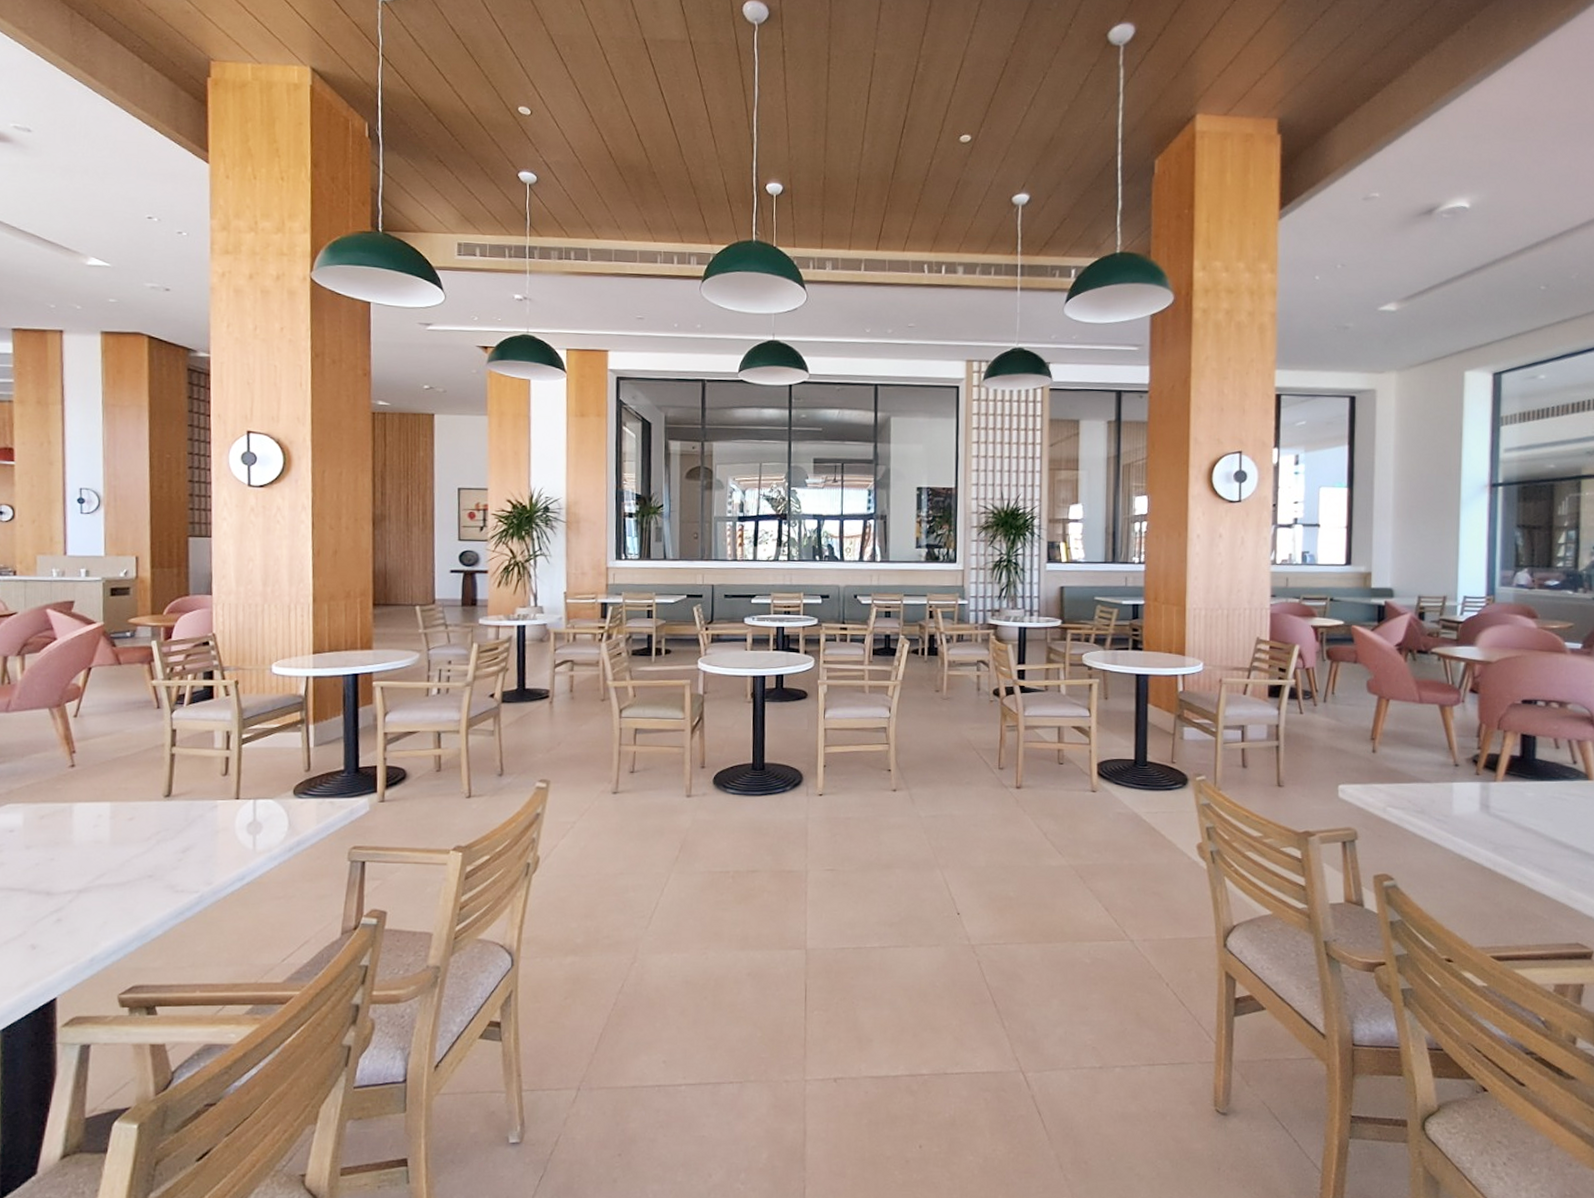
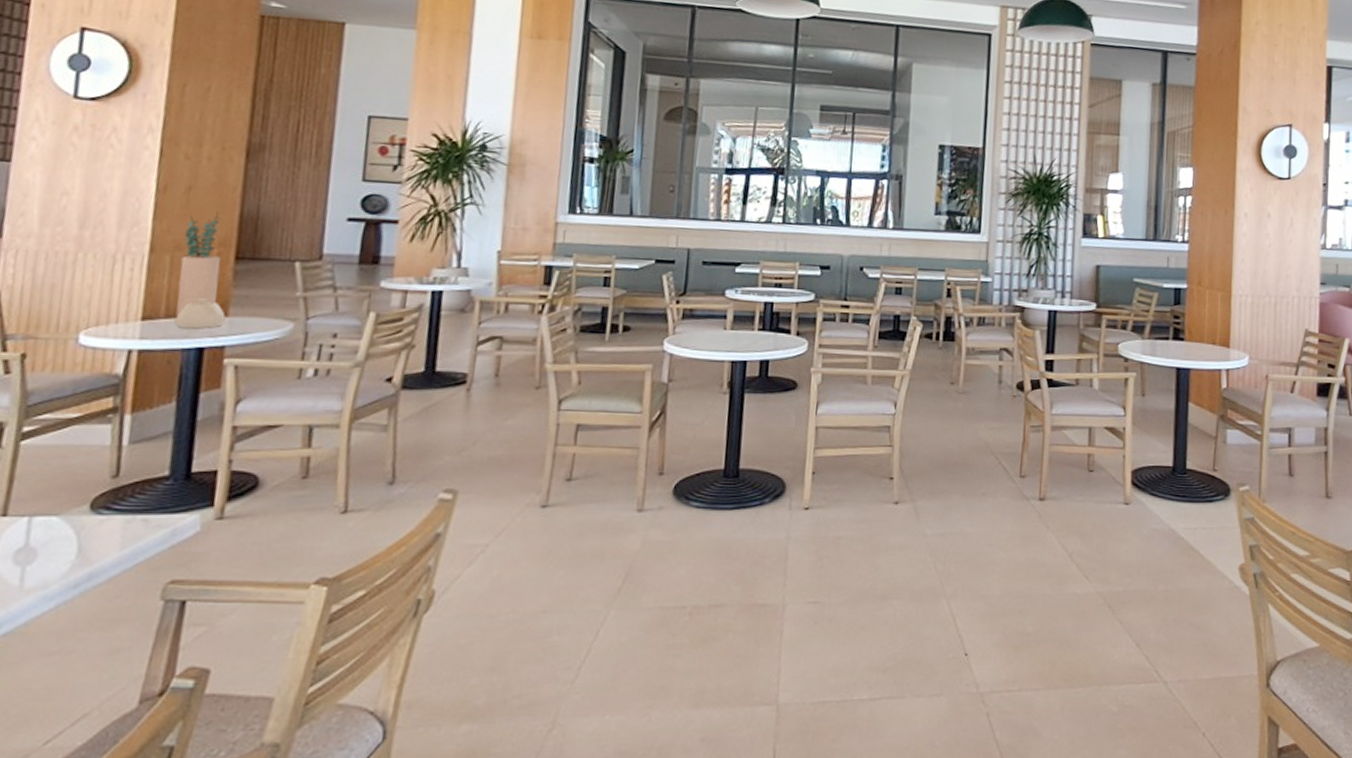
vase: none [335,568,364,651] -> present [176,211,221,317]
sugar bowl: none [336,636,371,661] -> present [174,298,226,330]

